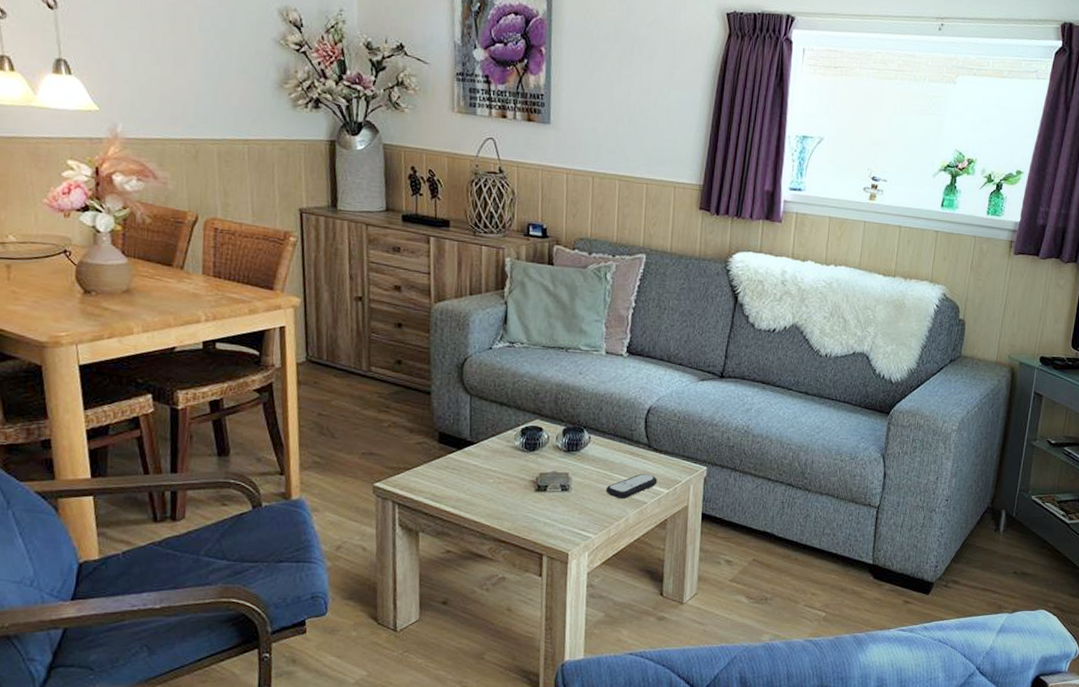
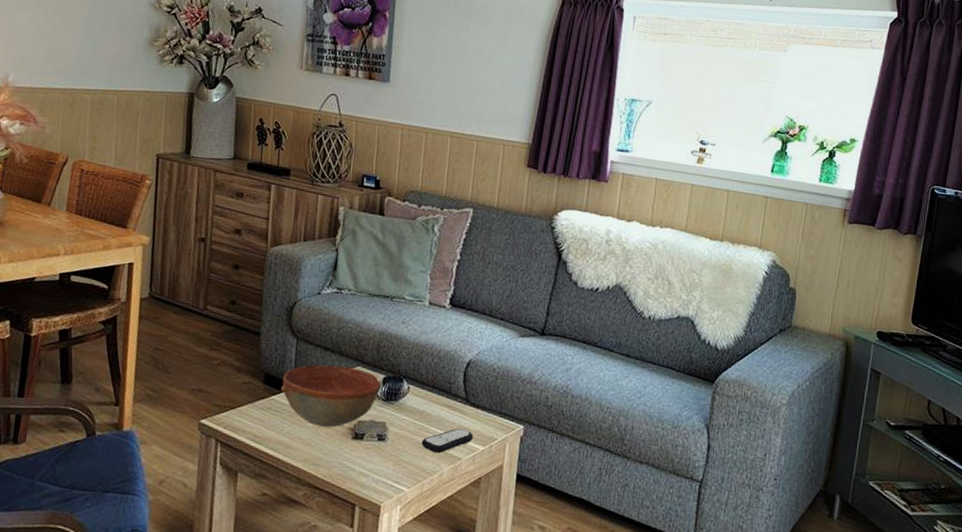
bowl: none [457,419,561,482] -> present [281,364,381,428]

